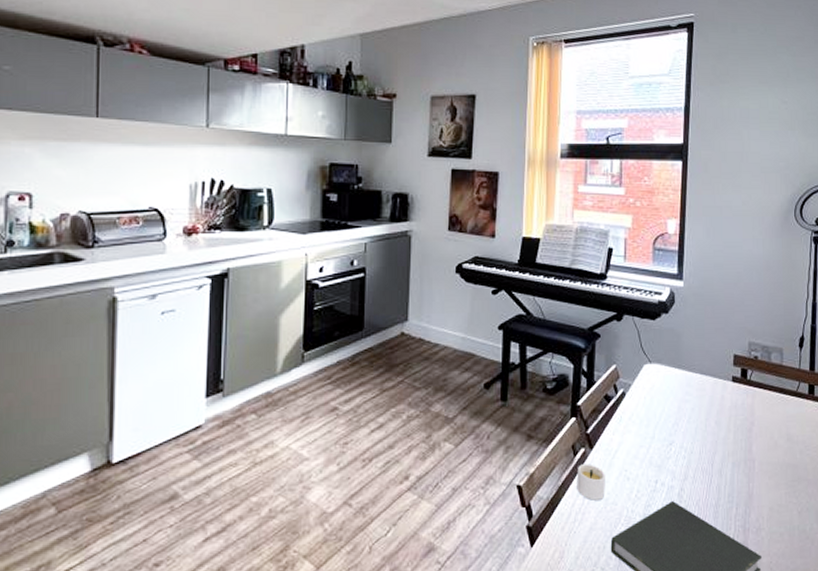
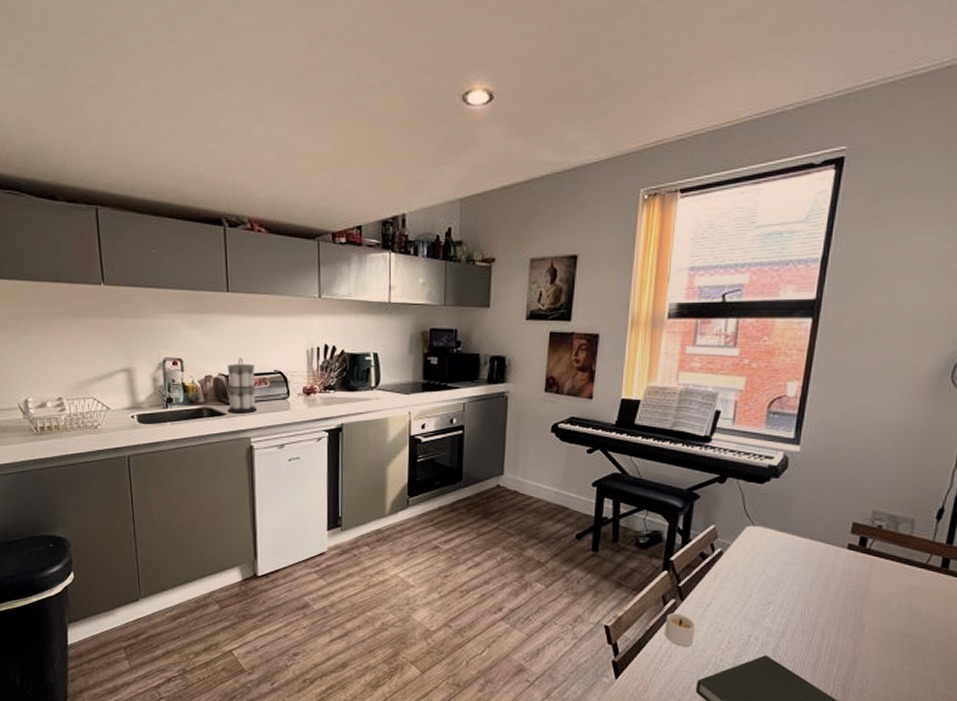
spice rack: none [86,193,125,259] -> present [227,358,257,414]

